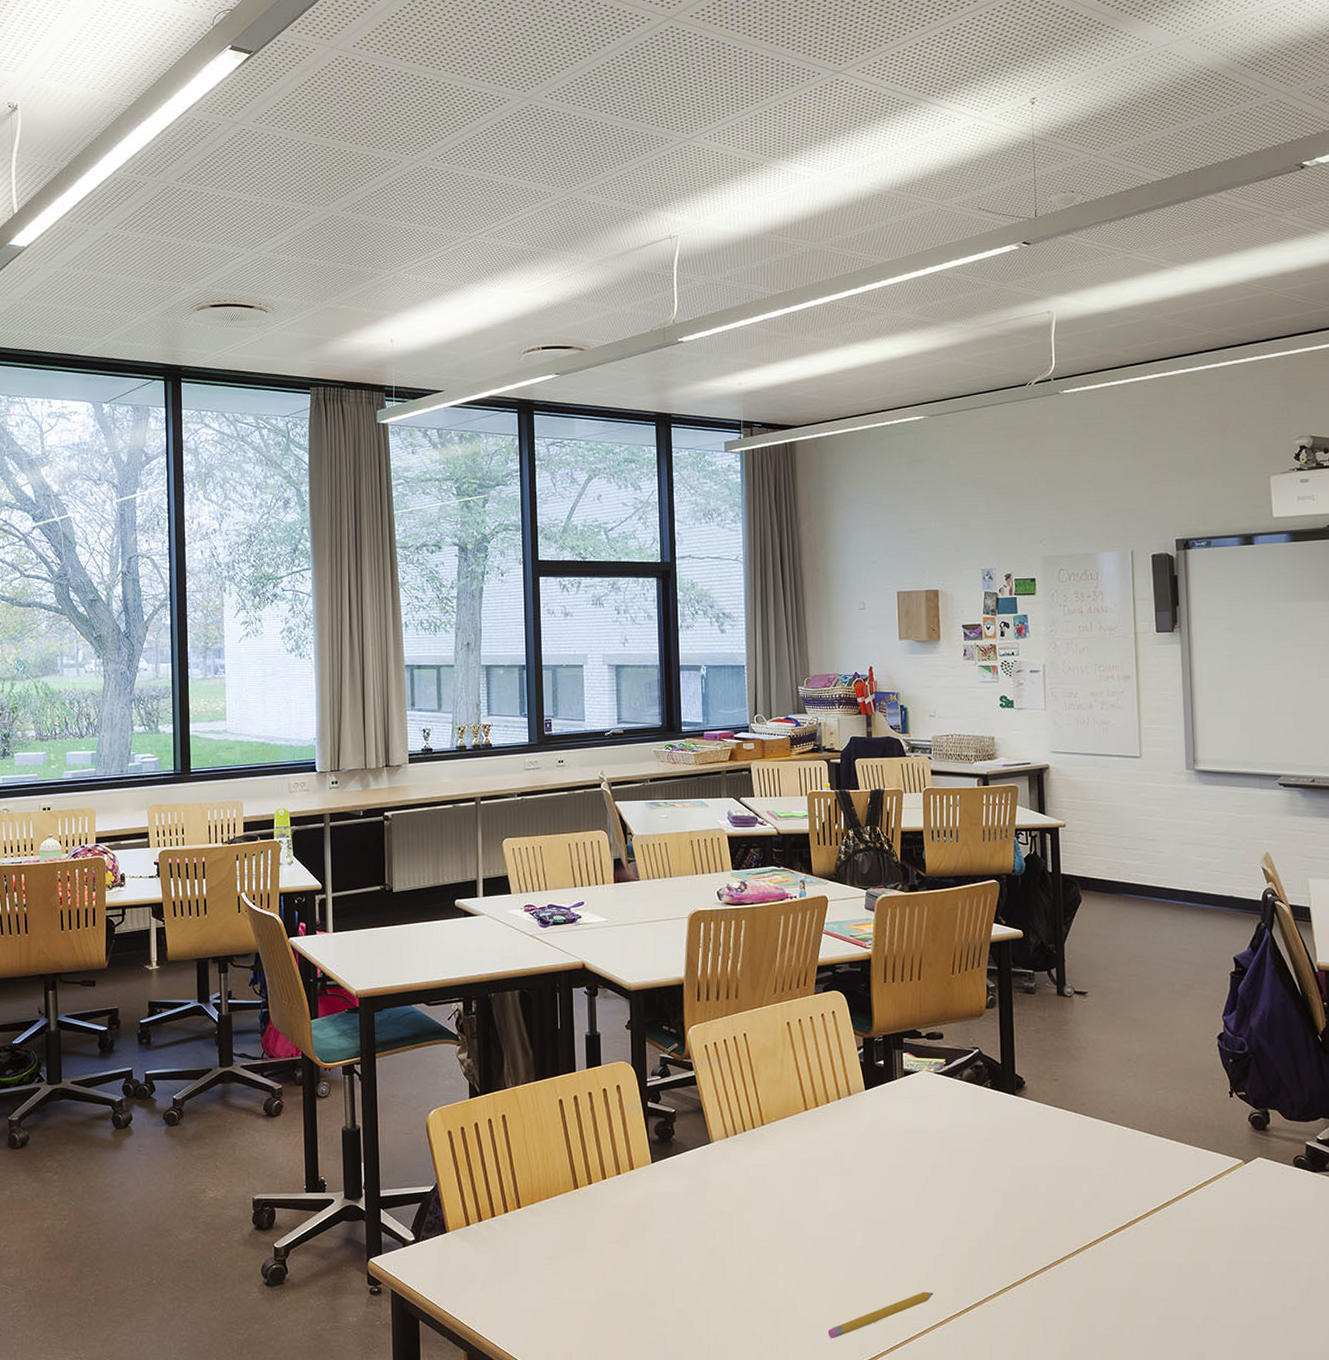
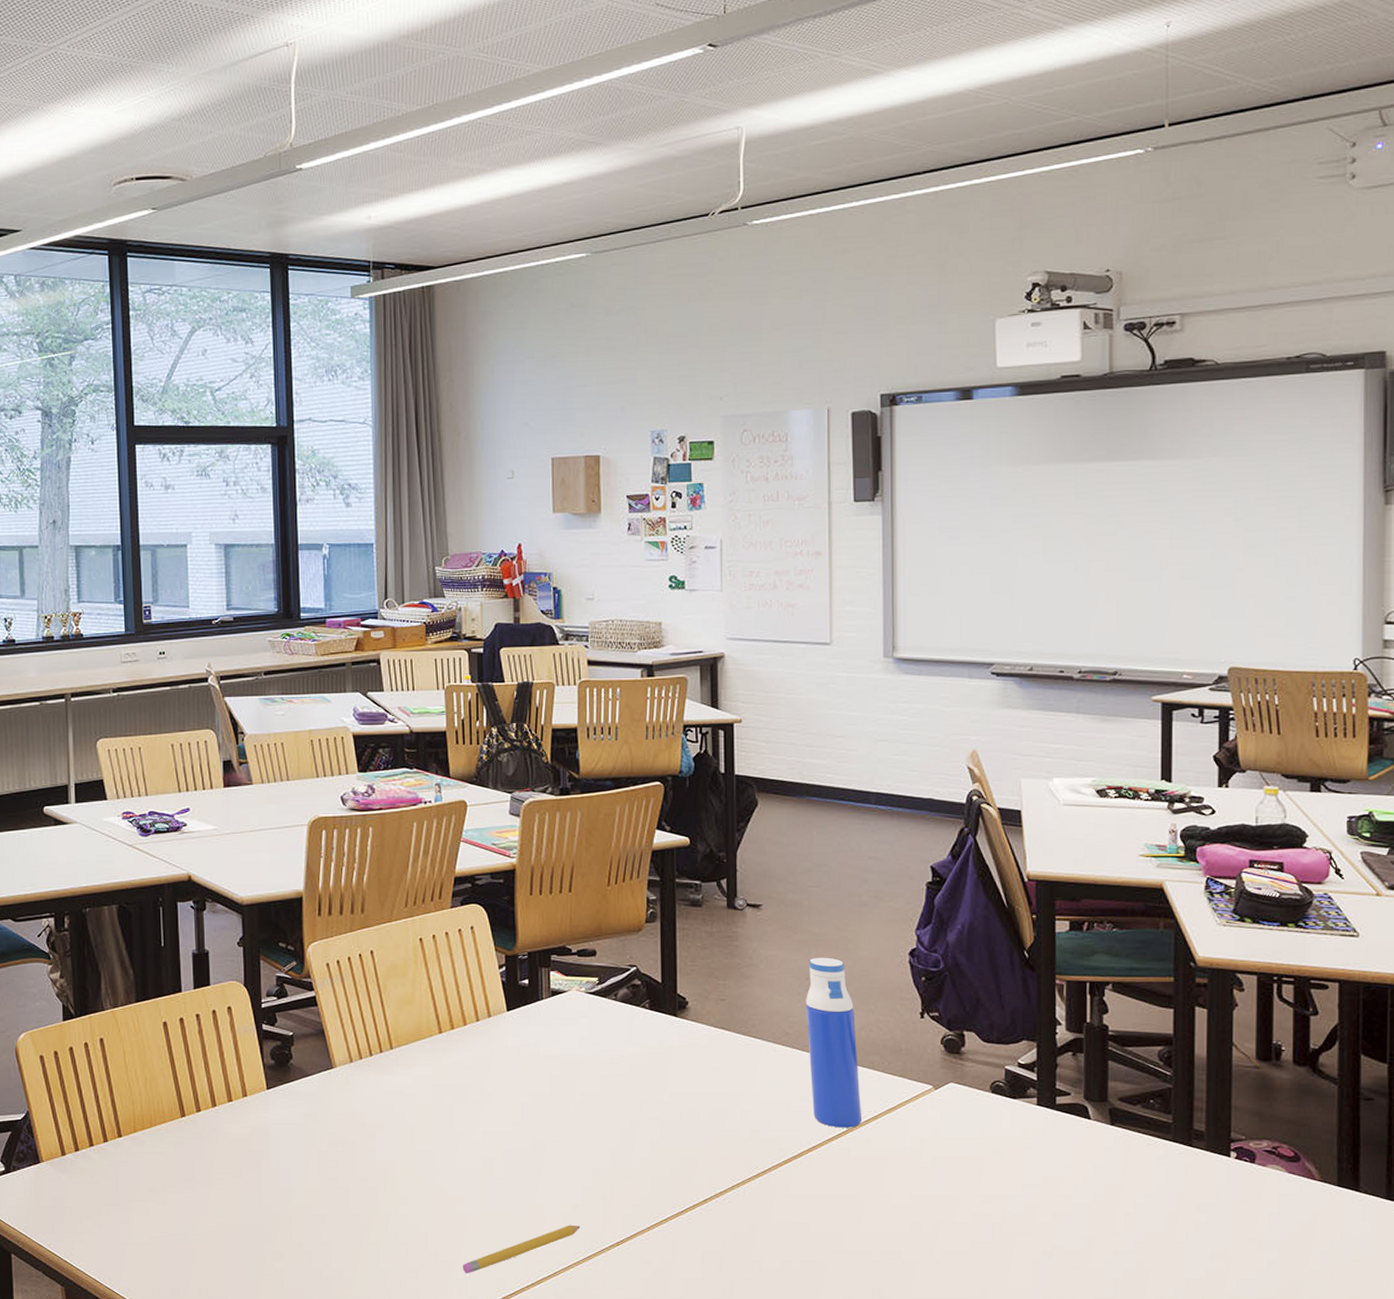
water bottle: none [1129,1040,1182,1200] -> present [806,957,863,1128]

